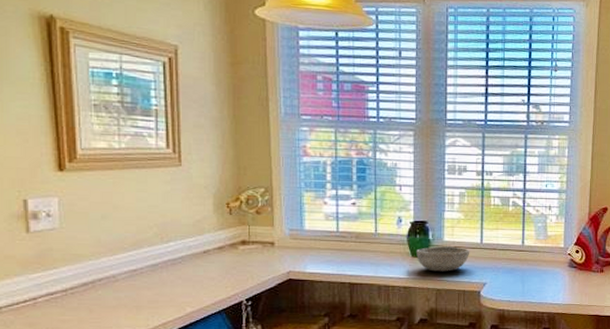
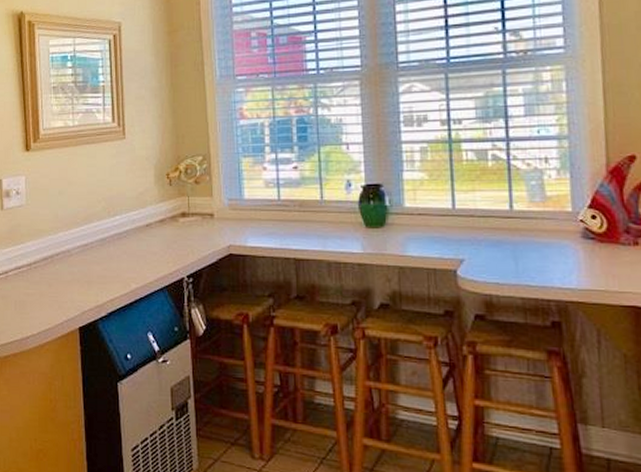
bowl: present [416,246,470,272] -> none [371,214,440,245]

